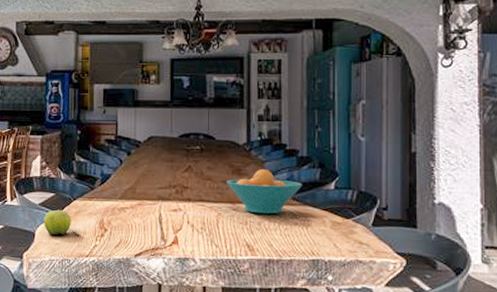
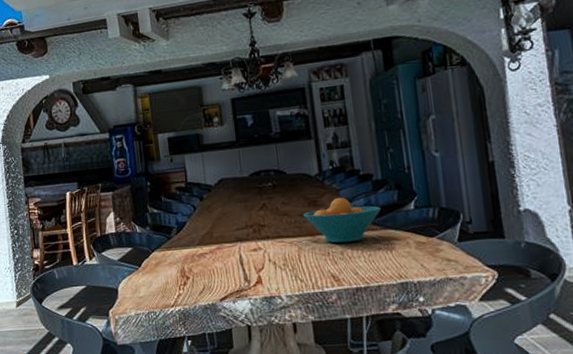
fruit: present [43,209,71,236] -> none [124,263,153,290]

